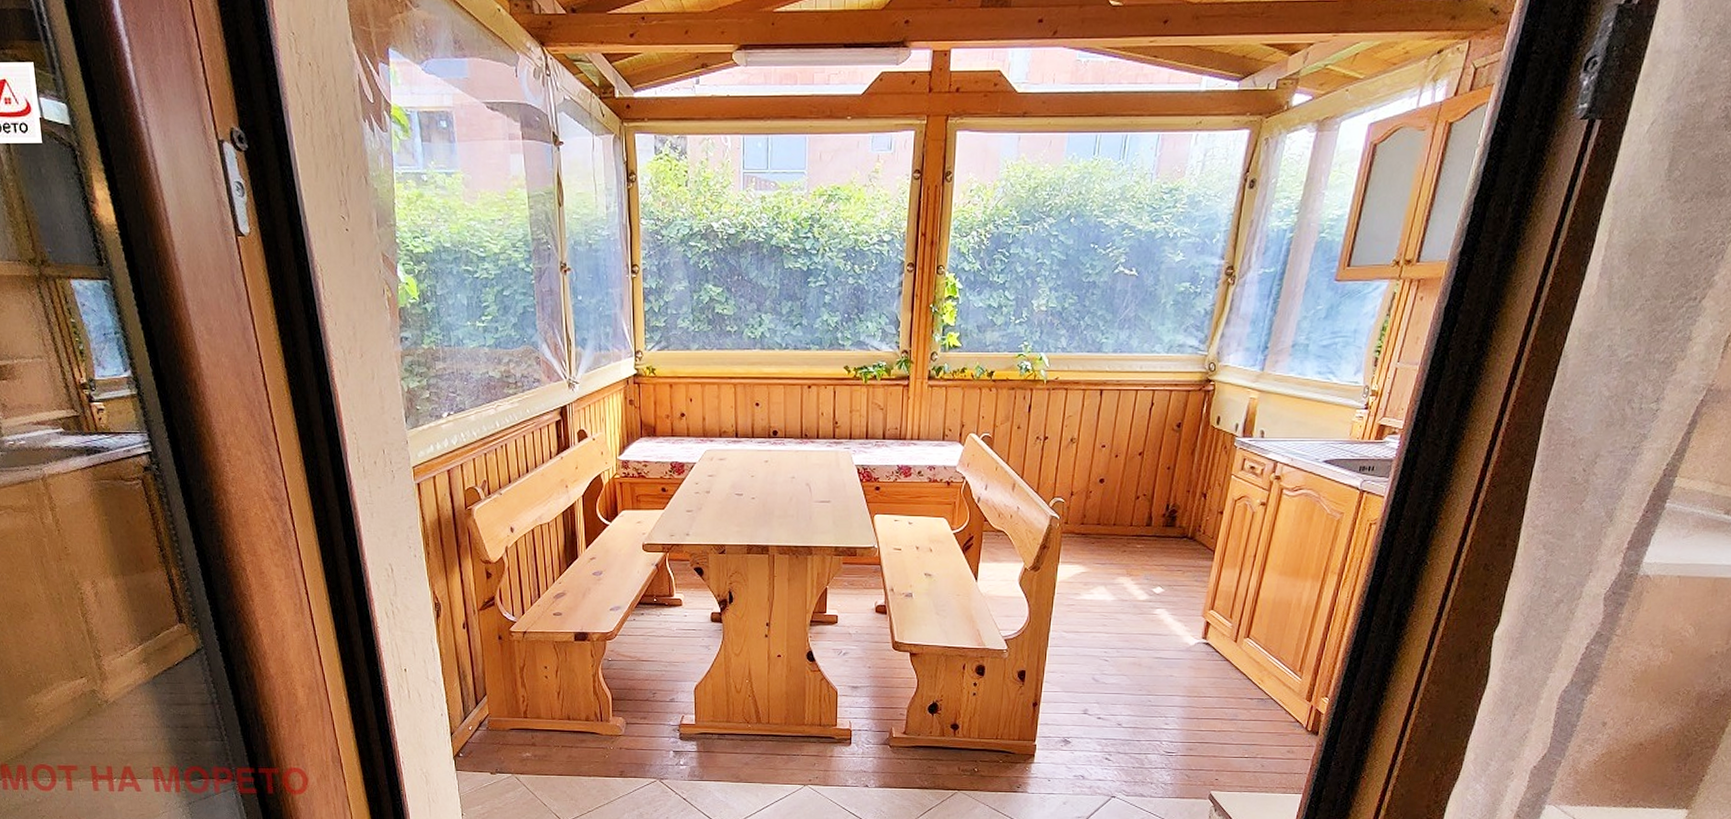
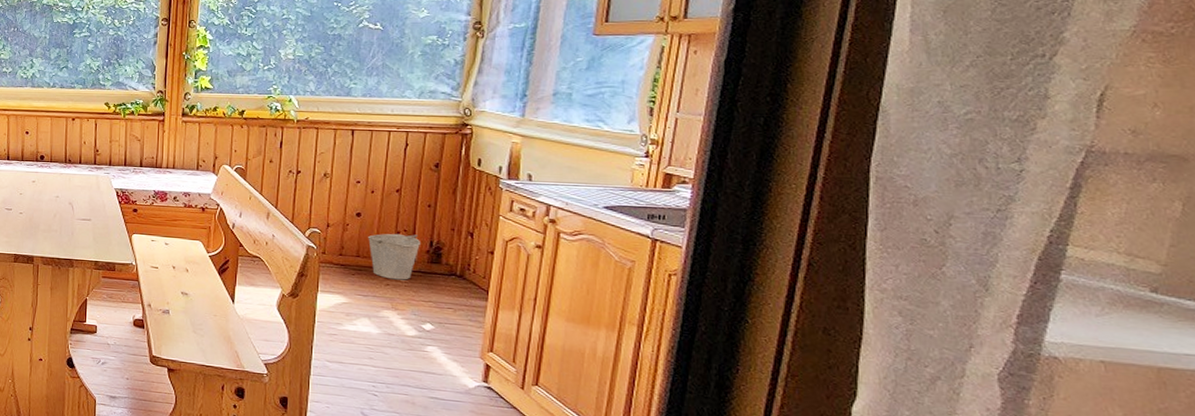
bucket: none [1109,498,1158,546] -> present [368,233,420,280]

